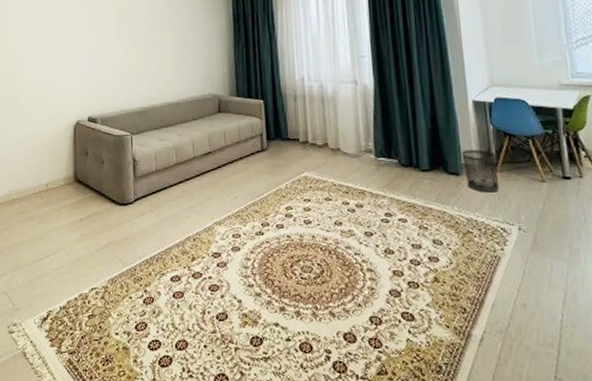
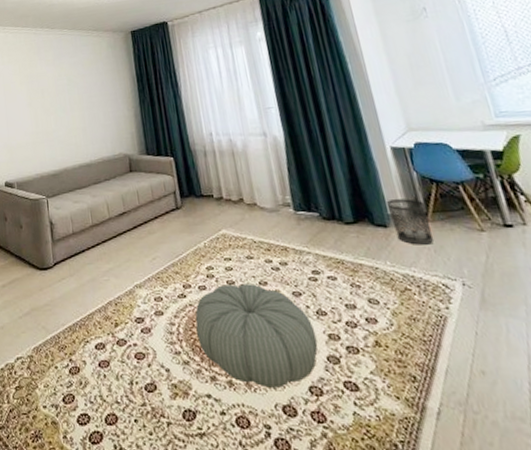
pouf: none [270,224,383,318] -> present [195,284,318,388]

